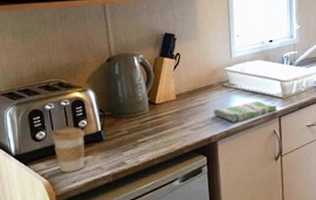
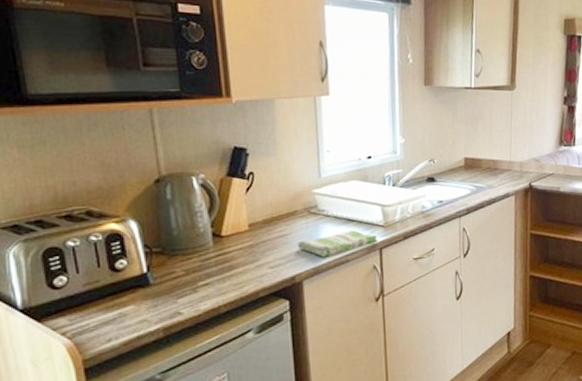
coffee cup: present [51,127,85,173] -> none [76,269,125,329]

